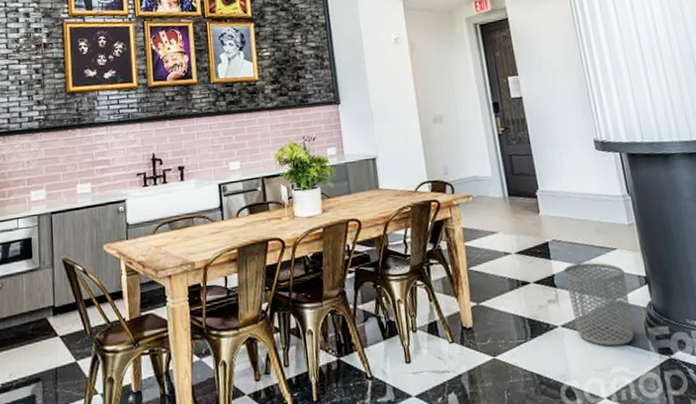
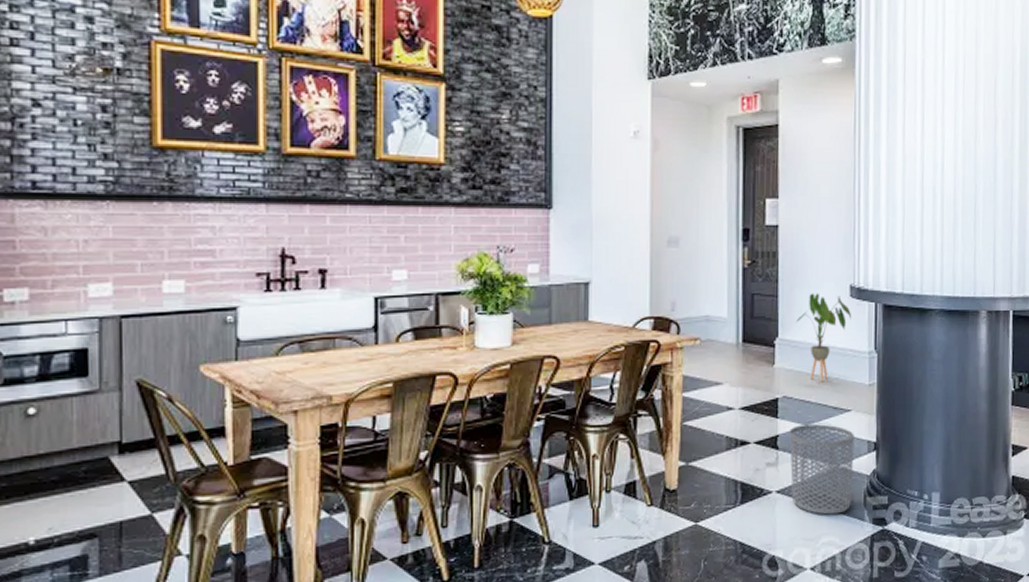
house plant: none [551,149,601,226] -> present [796,293,852,383]

